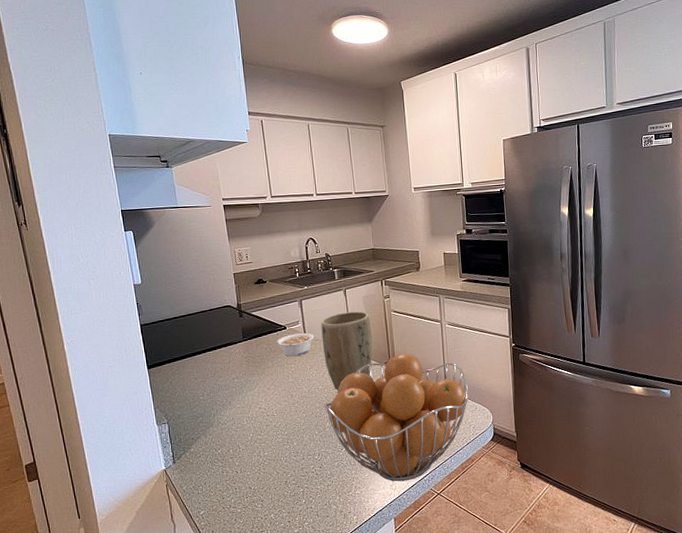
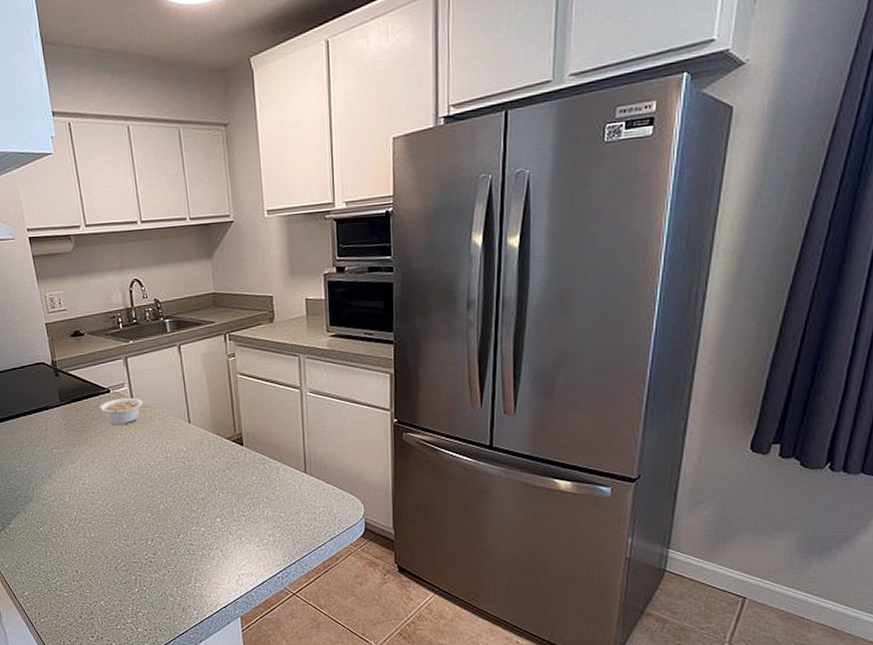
plant pot: present [321,311,373,391] -> none [150,372,214,468]
fruit basket: present [324,353,469,482] -> none [157,426,334,577]

